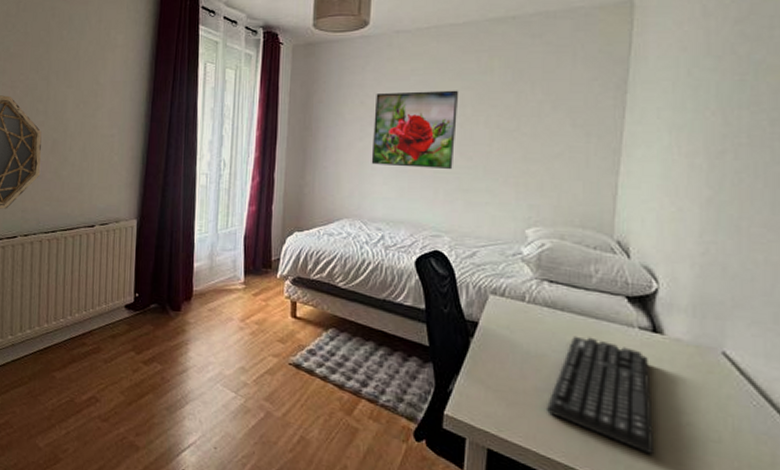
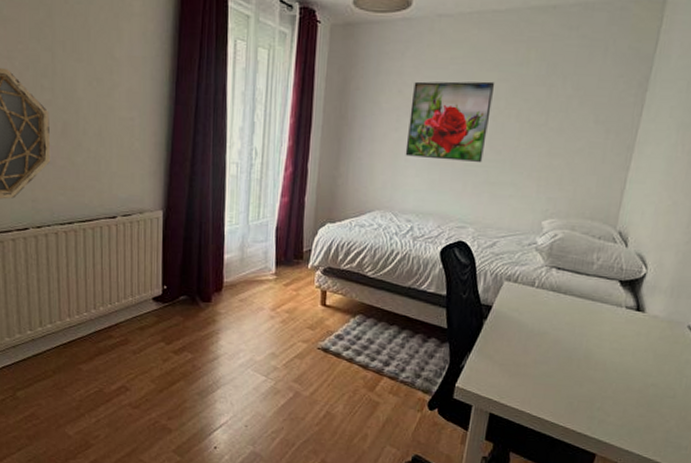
keyboard: present [545,335,655,454] -> none [541,315,630,409]

